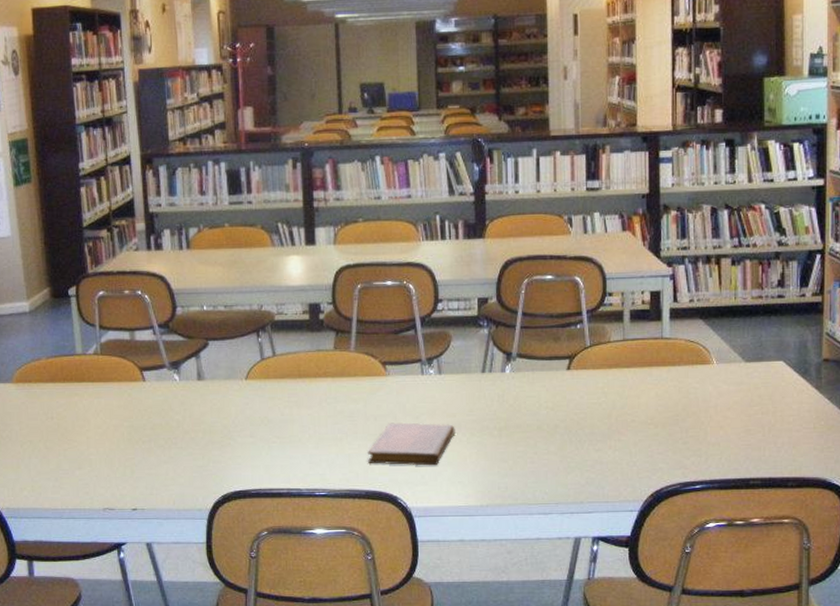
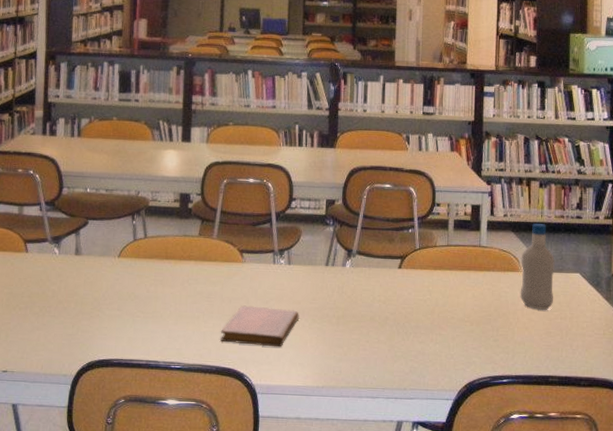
bottle: none [712,307,753,405] -> present [520,223,555,310]

